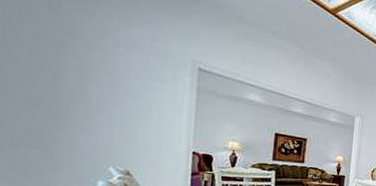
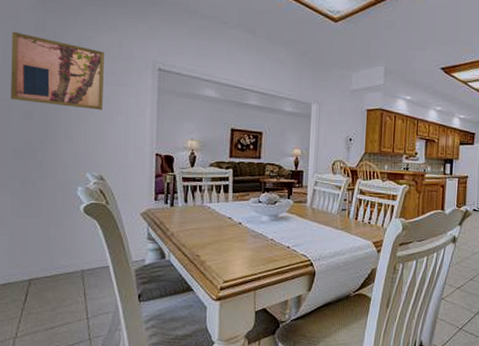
wall art: none [10,7,135,104] -> present [10,31,104,110]

